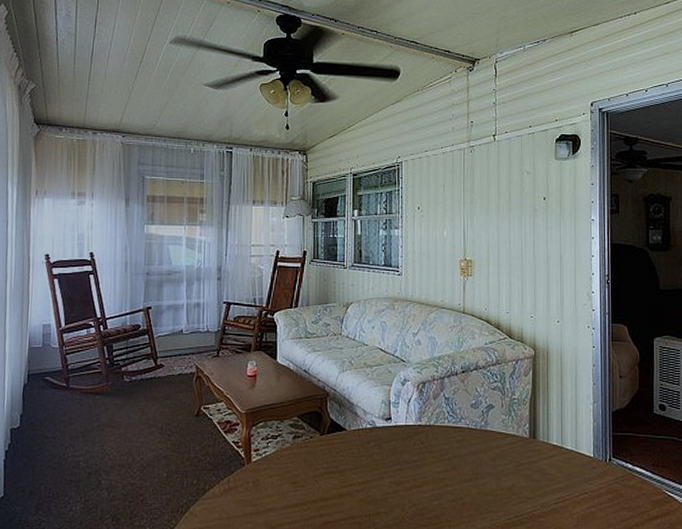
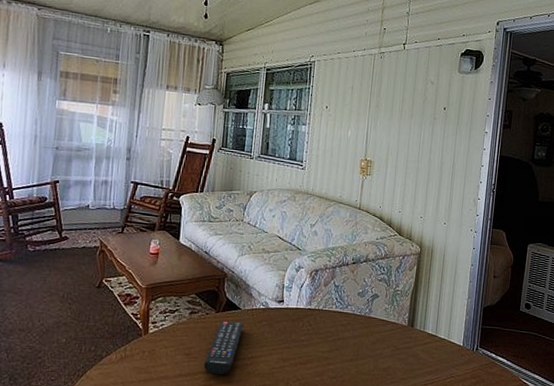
remote control: none [311,444,351,504] -> present [203,321,244,375]

